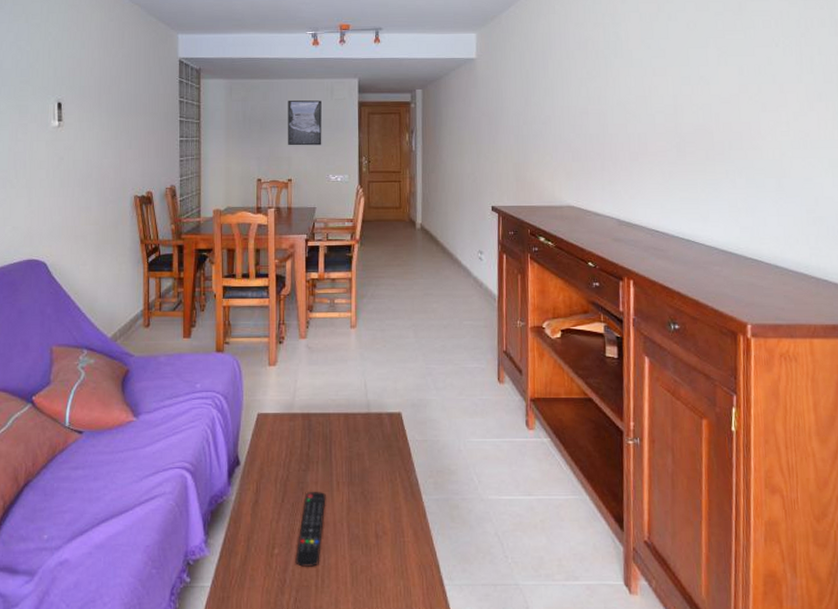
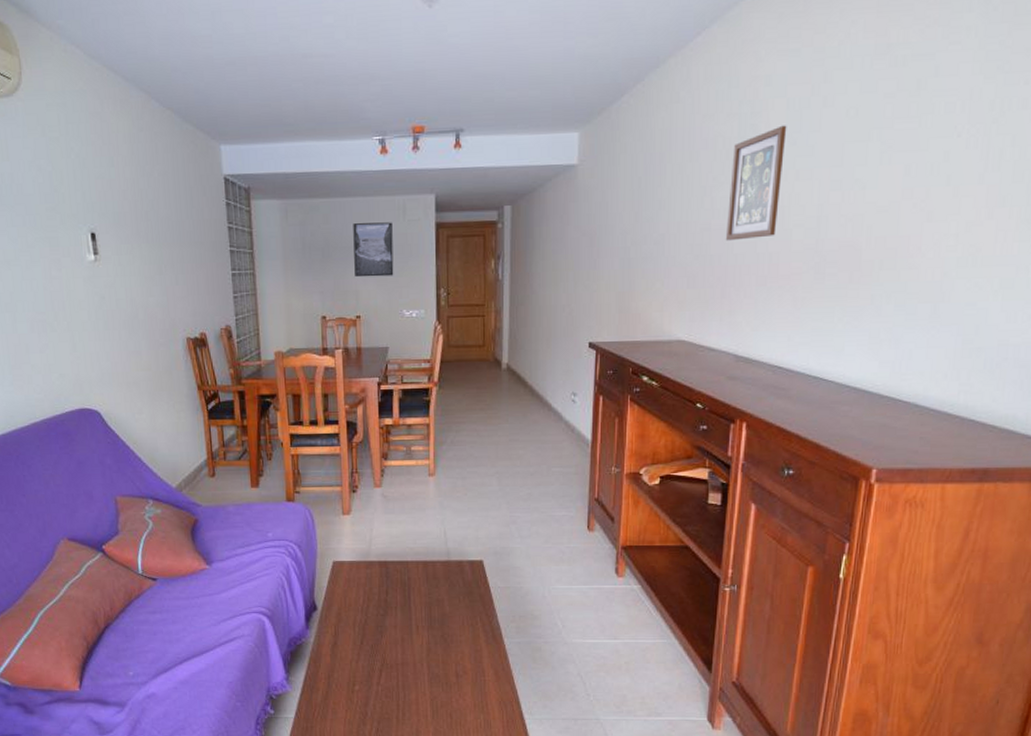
remote control: present [295,492,326,567] -> none [376,635,405,702]
picture frame: none [600,33,642,123] -> present [725,125,787,241]

